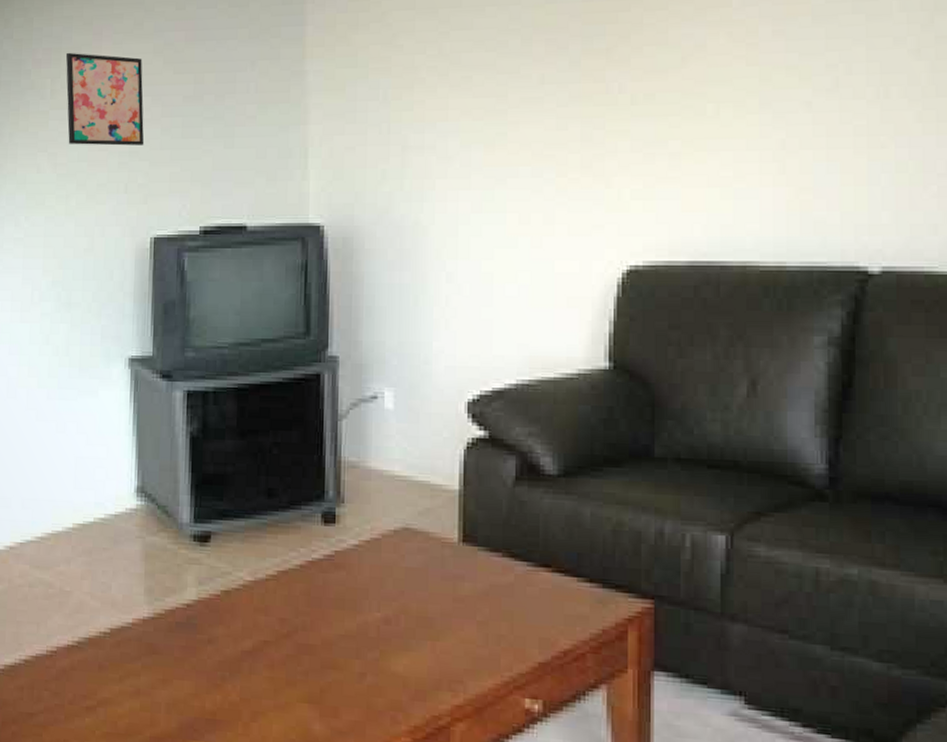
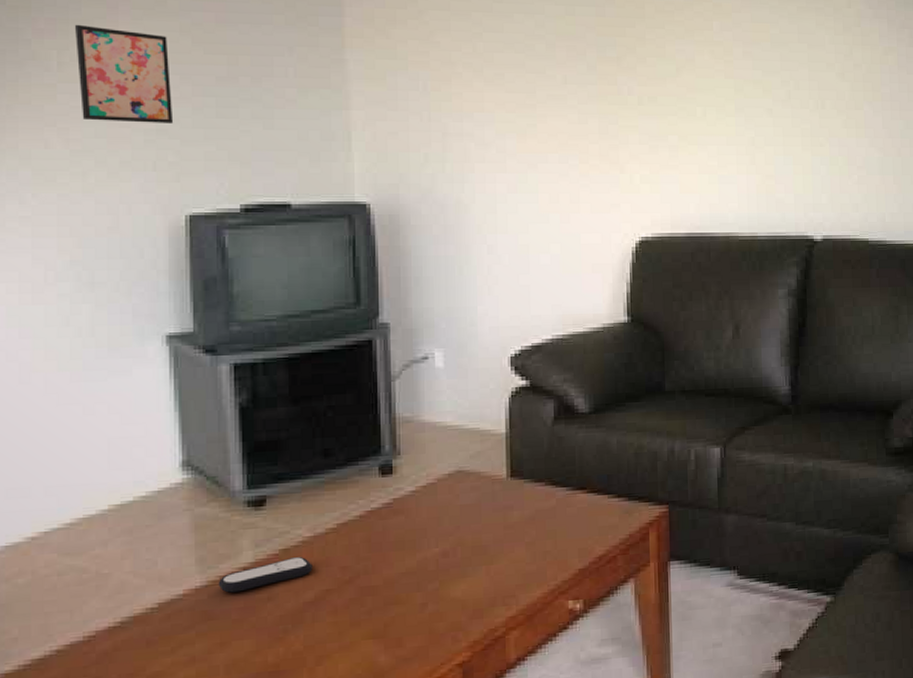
remote control: none [163,600,252,629] -> present [218,556,313,593]

